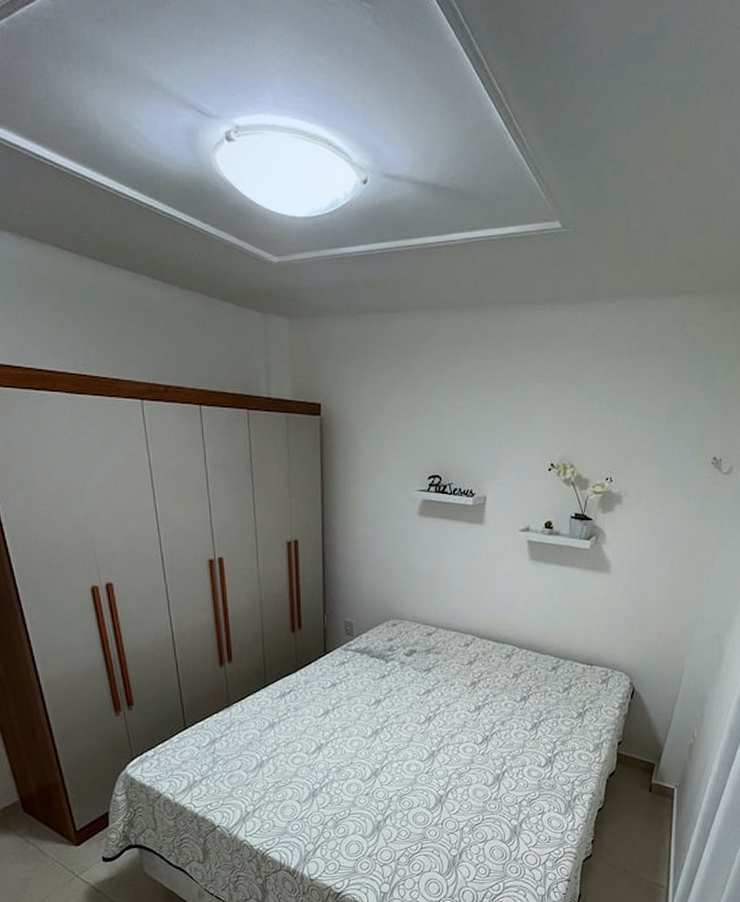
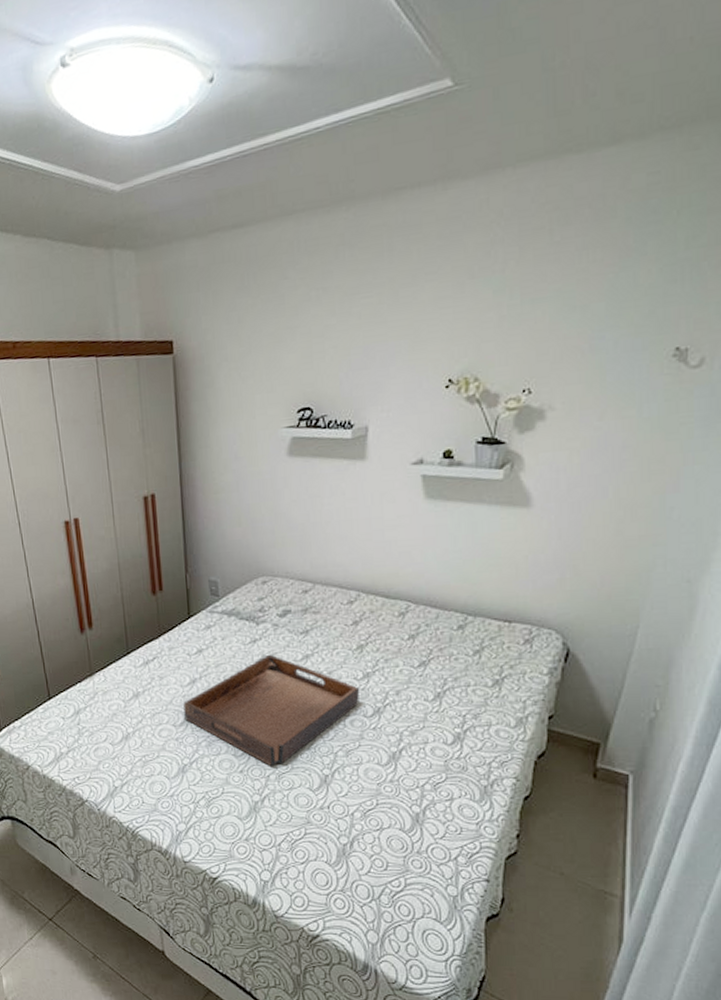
serving tray: none [316,688,472,789] -> present [183,654,360,766]

